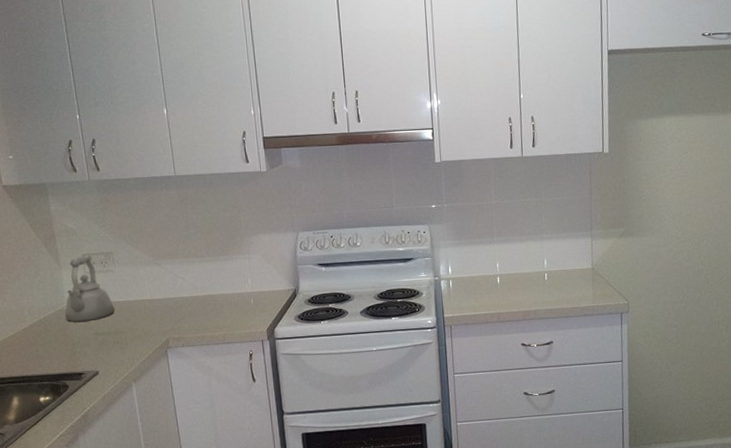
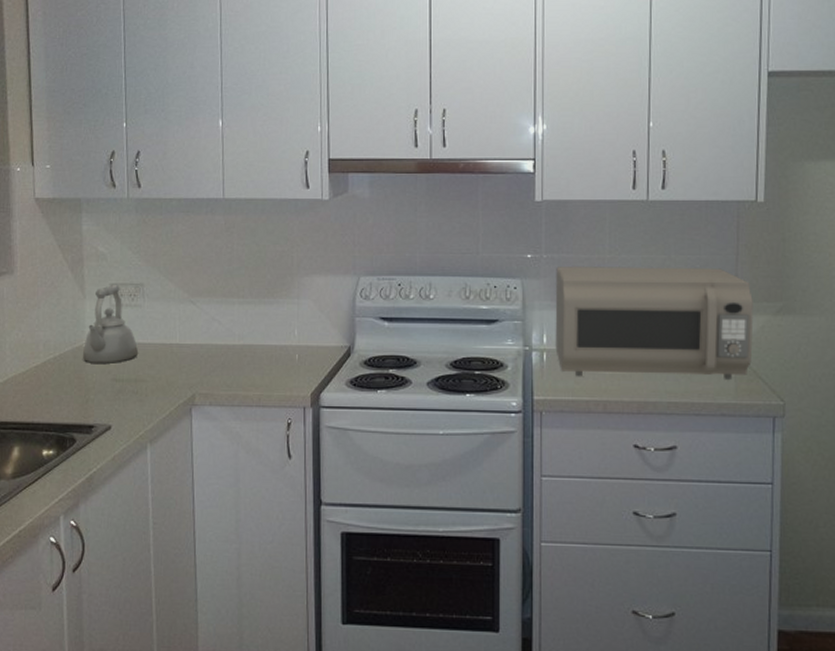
microwave: none [455,206,605,297] -> present [555,267,754,381]

